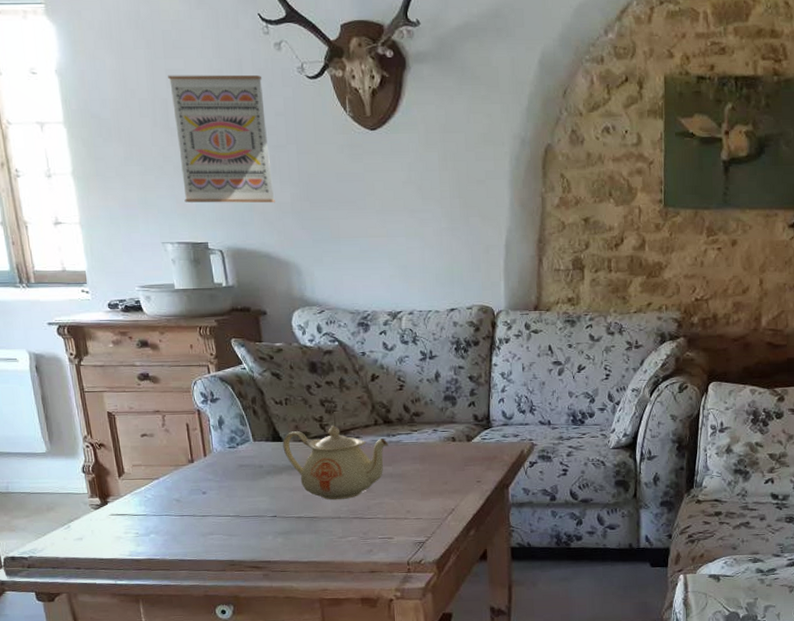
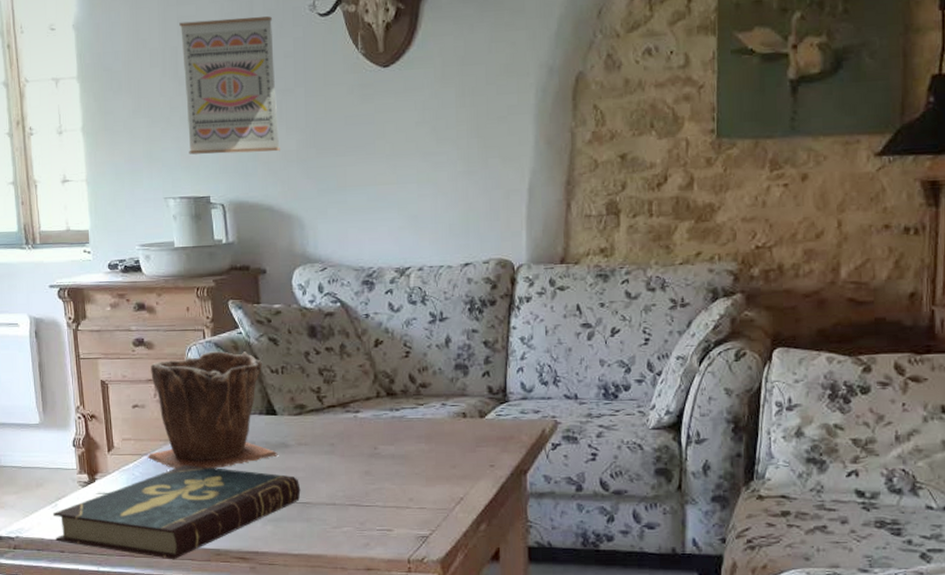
book: none [66,486,308,572] -> present [52,464,301,560]
plant pot: none [157,385,285,491] -> present [147,351,278,470]
teapot: present [282,426,388,500] -> none [277,398,391,484]

